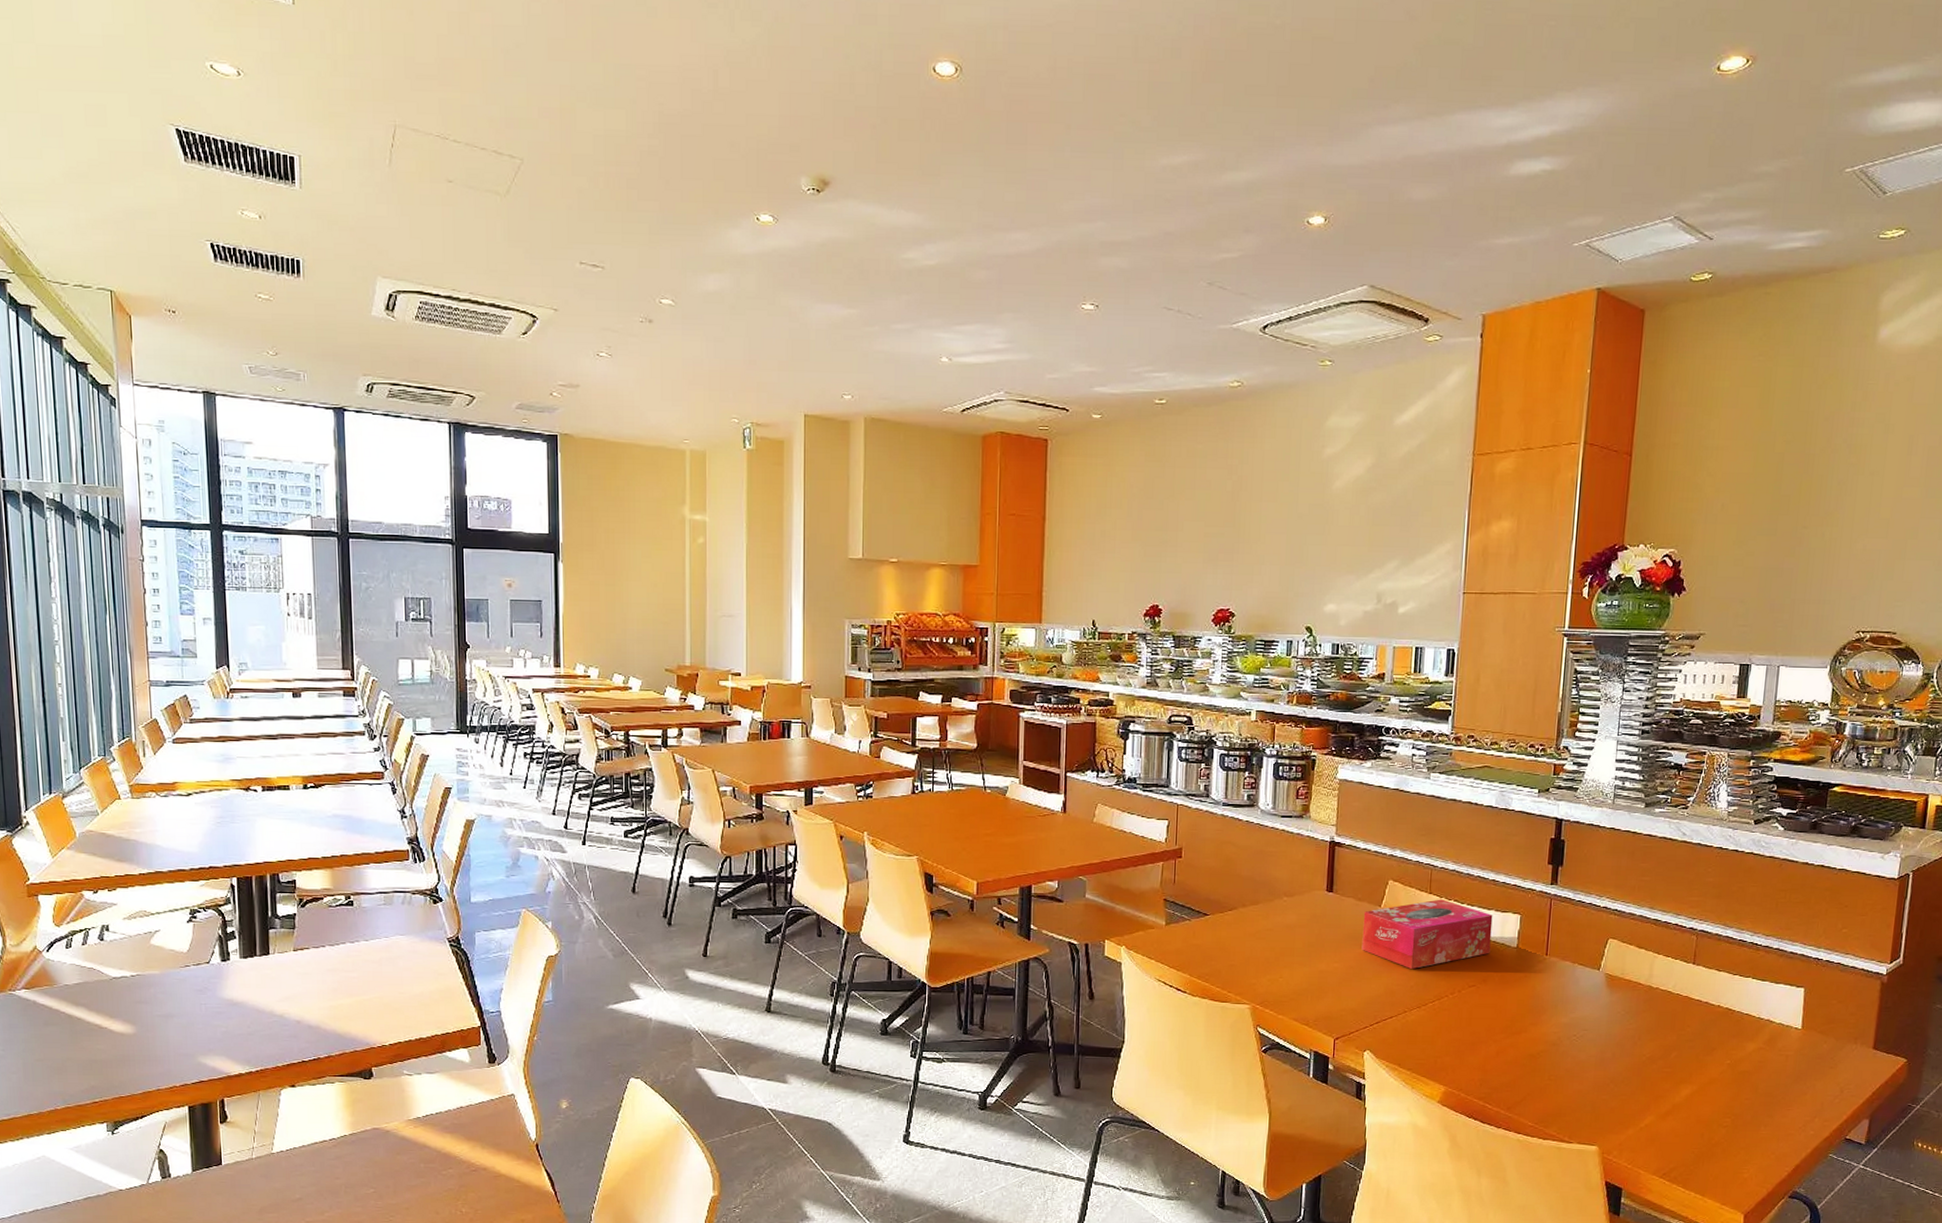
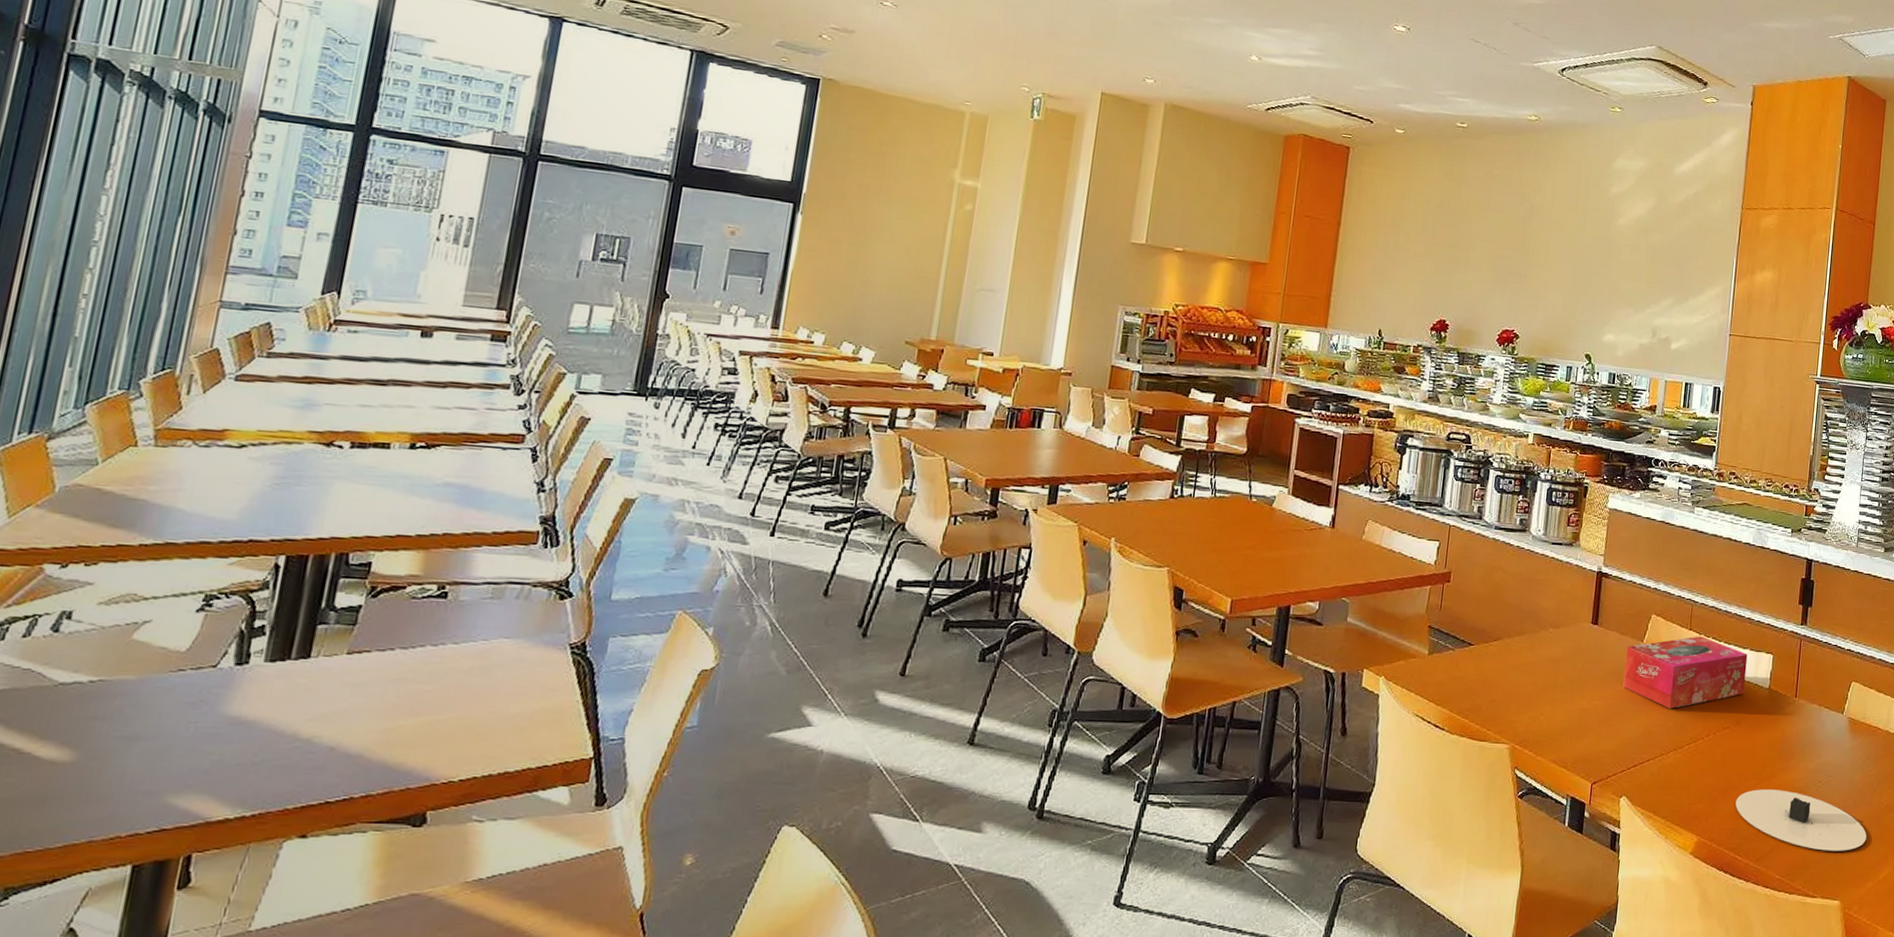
plate: none [1484,1043,1627,1101] -> present [1735,789,1867,851]

